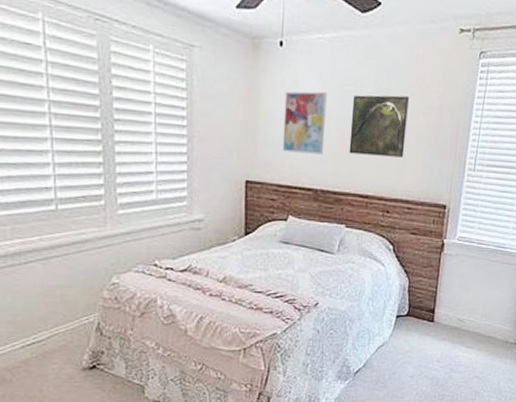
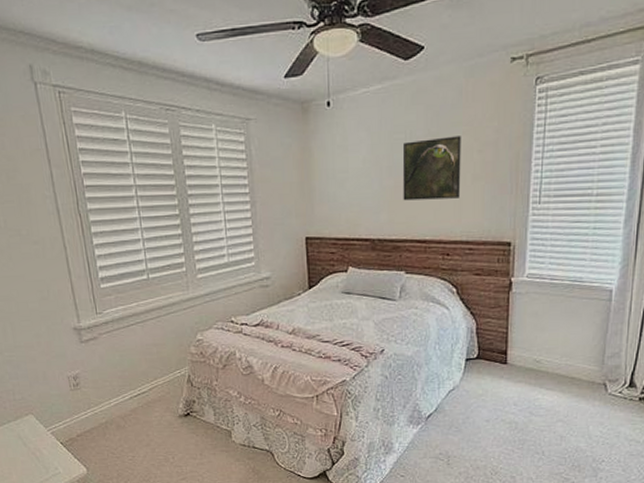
wall art: present [282,91,327,155] -> none [336,143,378,206]

